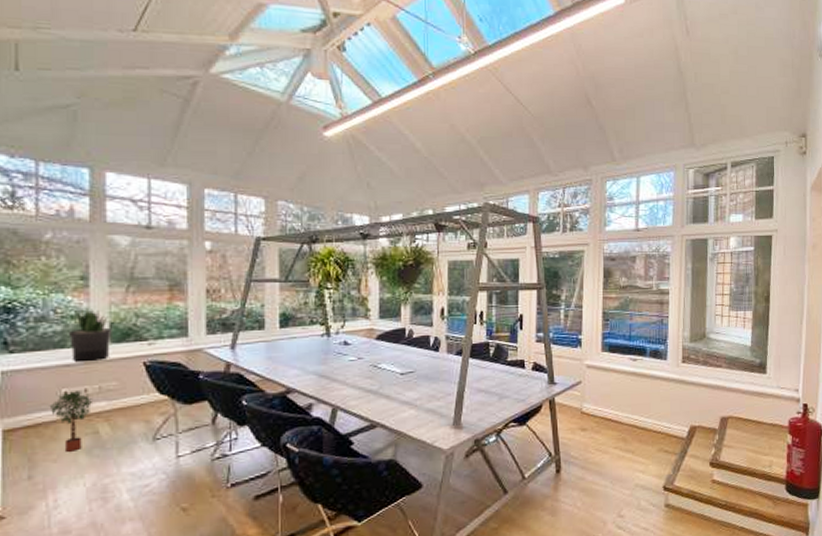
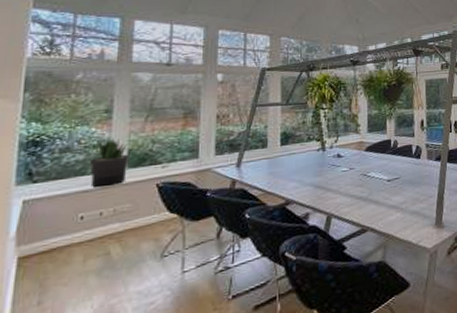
potted tree: present [49,391,93,452] -> none [65,214,108,275]

